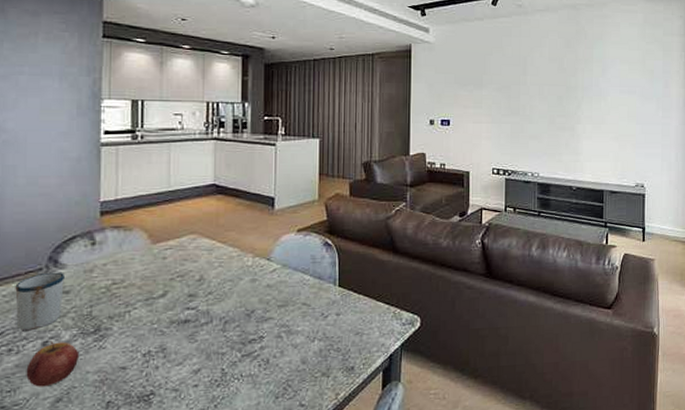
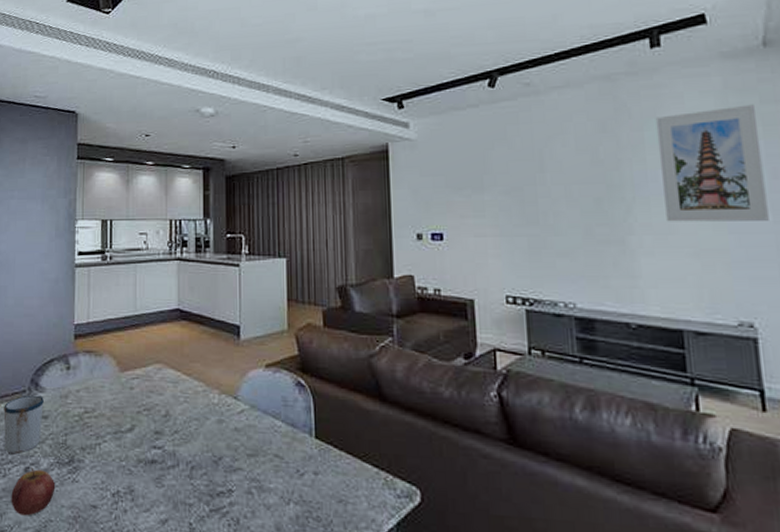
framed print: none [601,35,661,116] -> present [655,104,769,222]

